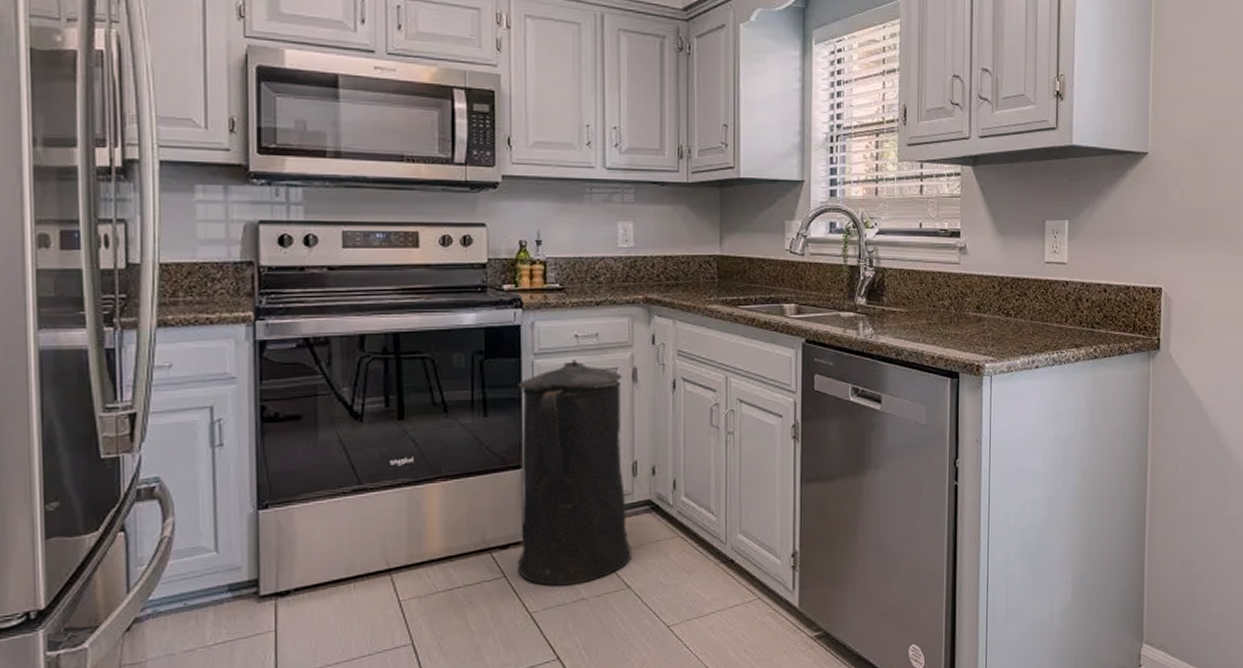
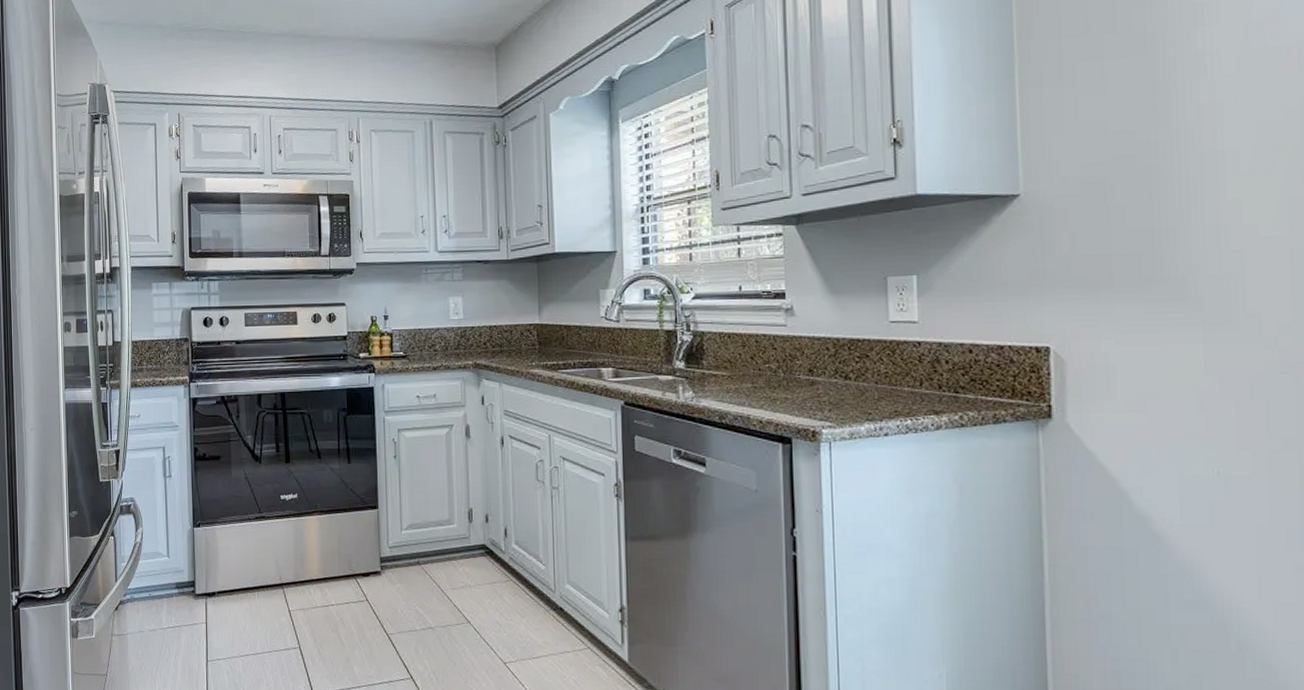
trash can: present [517,359,632,586] -> none [373,417,471,614]

